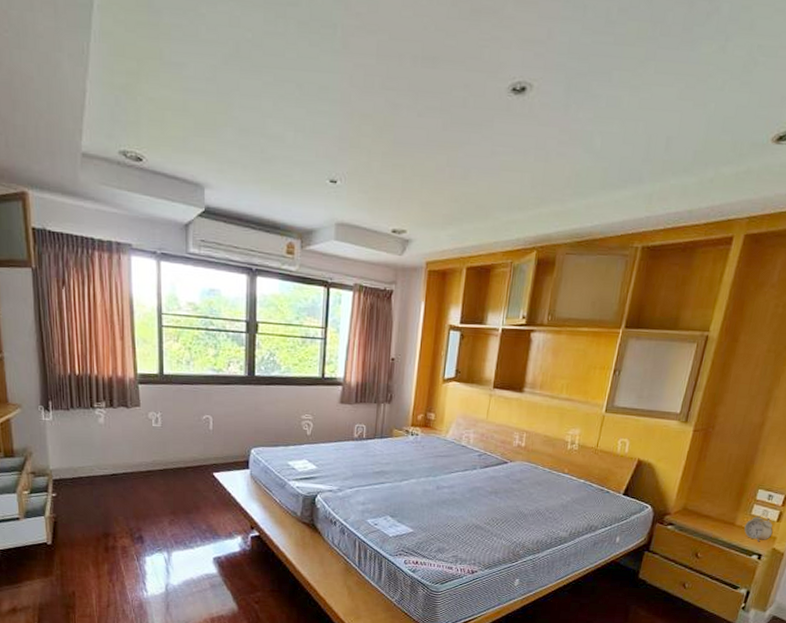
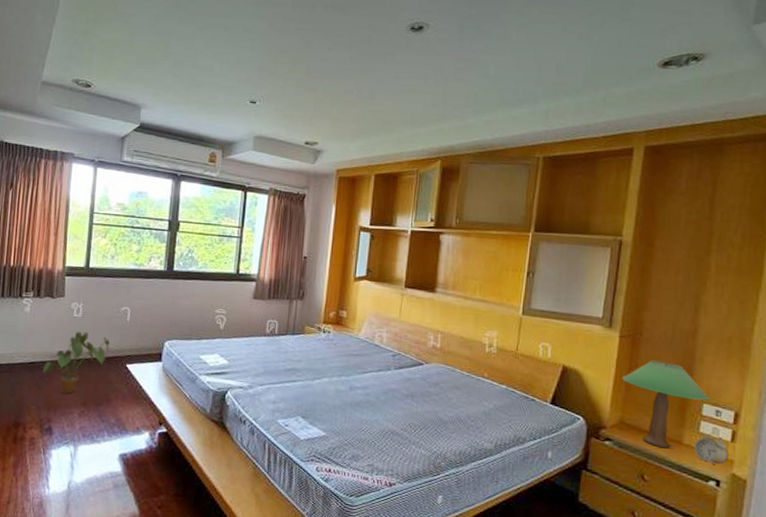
house plant: none [127,441,193,503] -> present [43,331,110,394]
table lamp: none [690,451,765,530] -> present [622,360,709,449]

